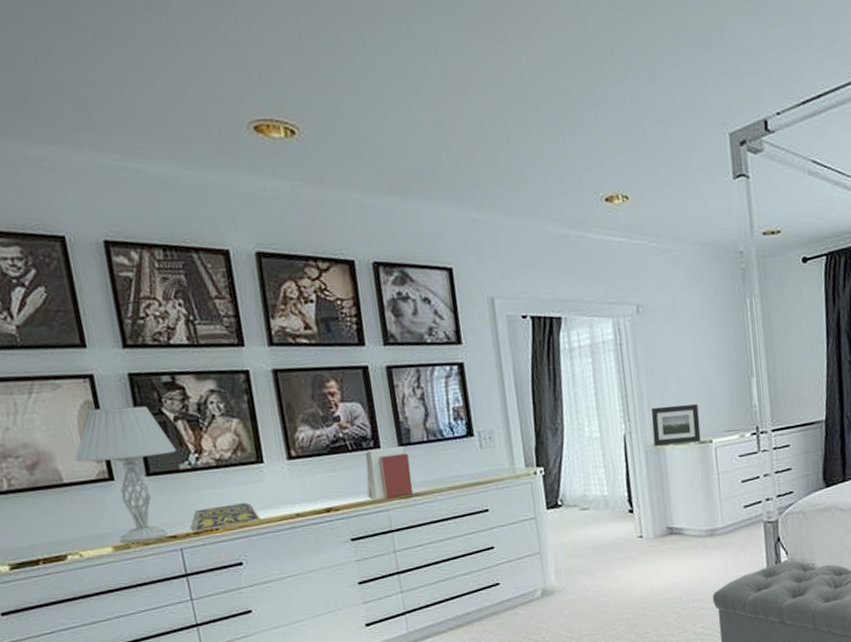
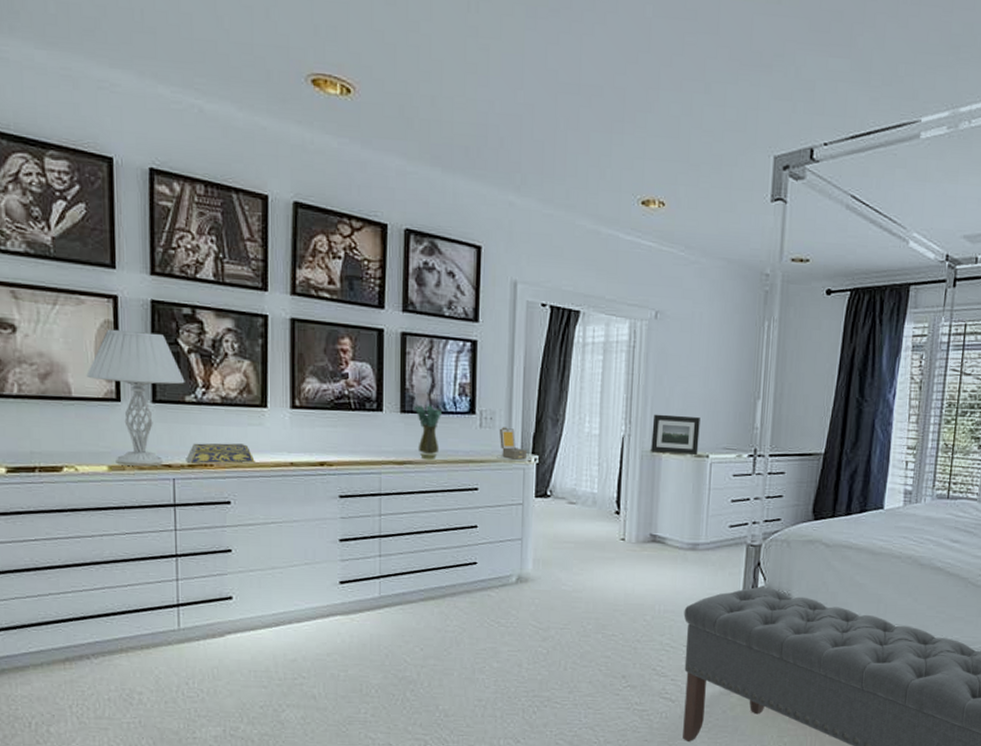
books: present [365,446,413,500] -> none [362,411,408,463]
vase: none [410,431,444,490] -> present [413,402,442,461]
jewelry box: none [501,444,537,478] -> present [497,427,532,462]

